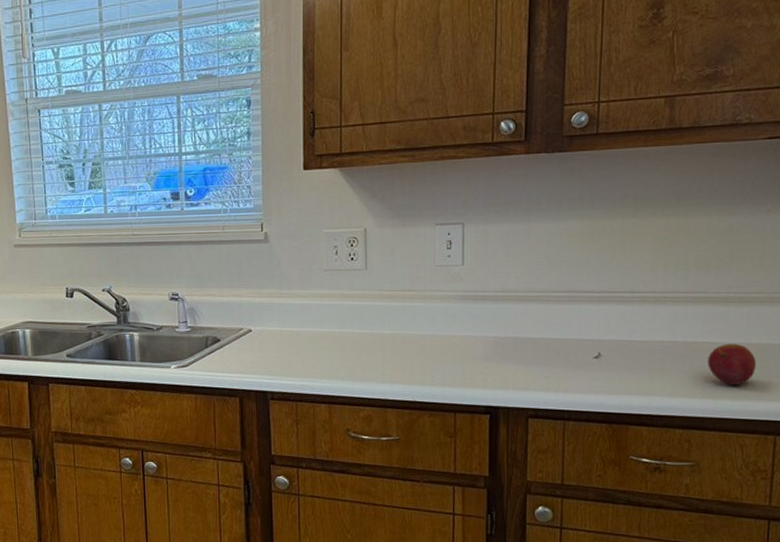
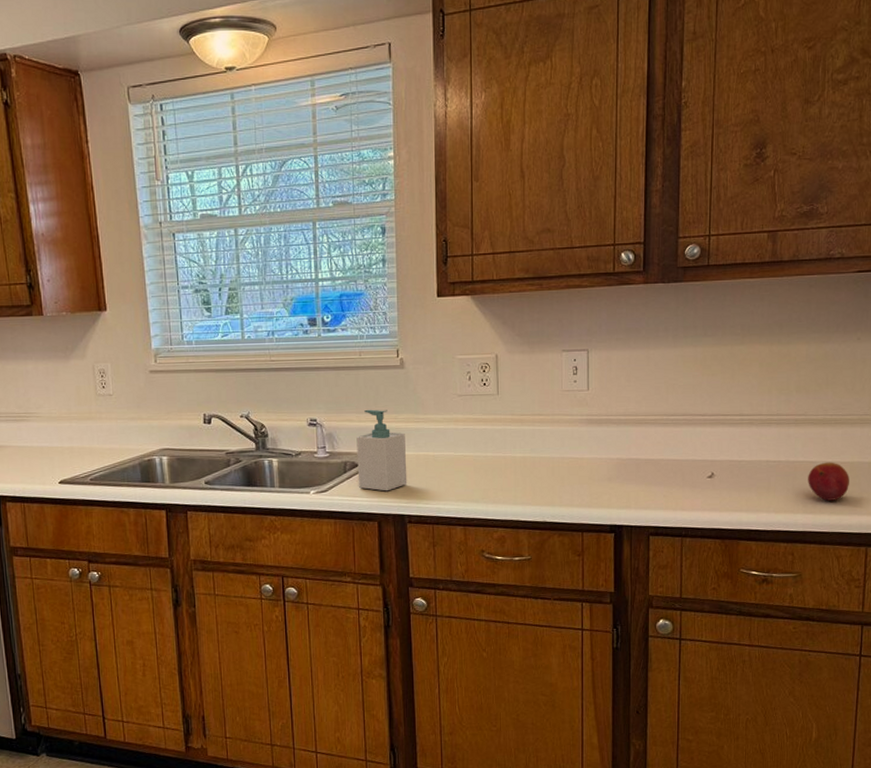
soap bottle: none [219,284,270,367] -> present [356,409,408,492]

